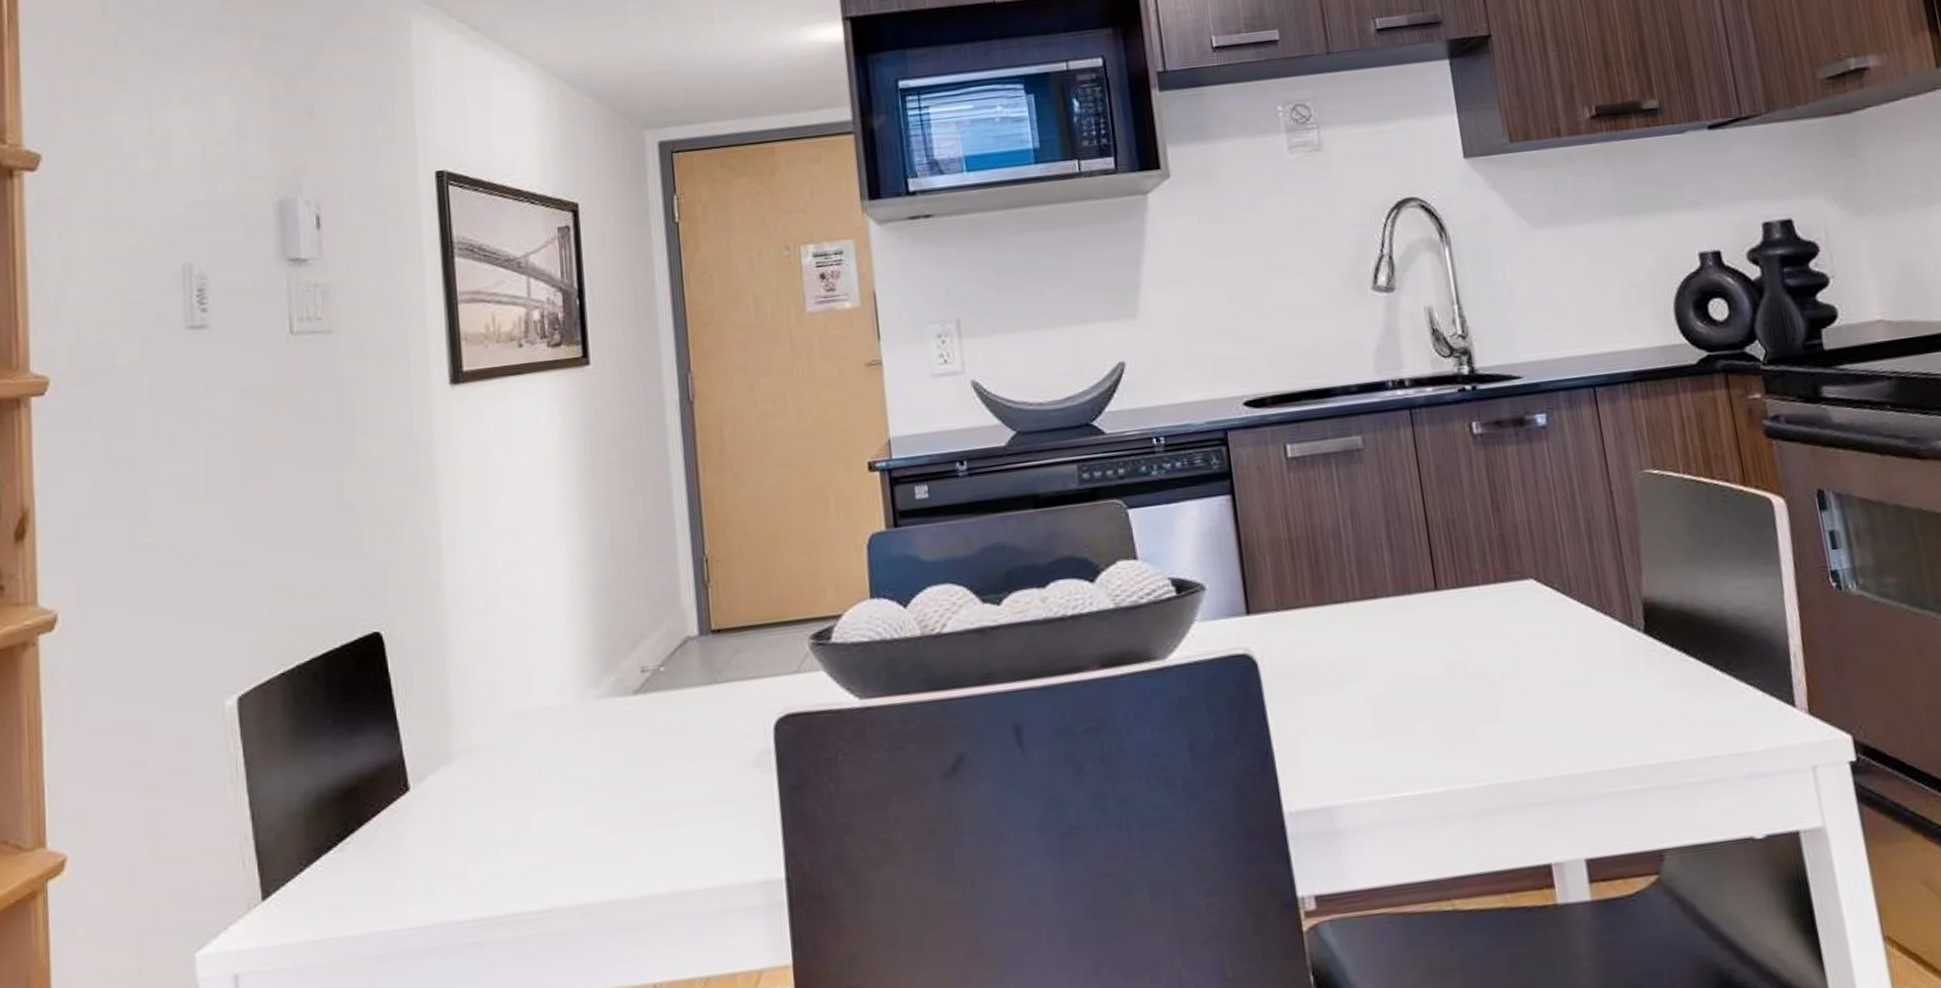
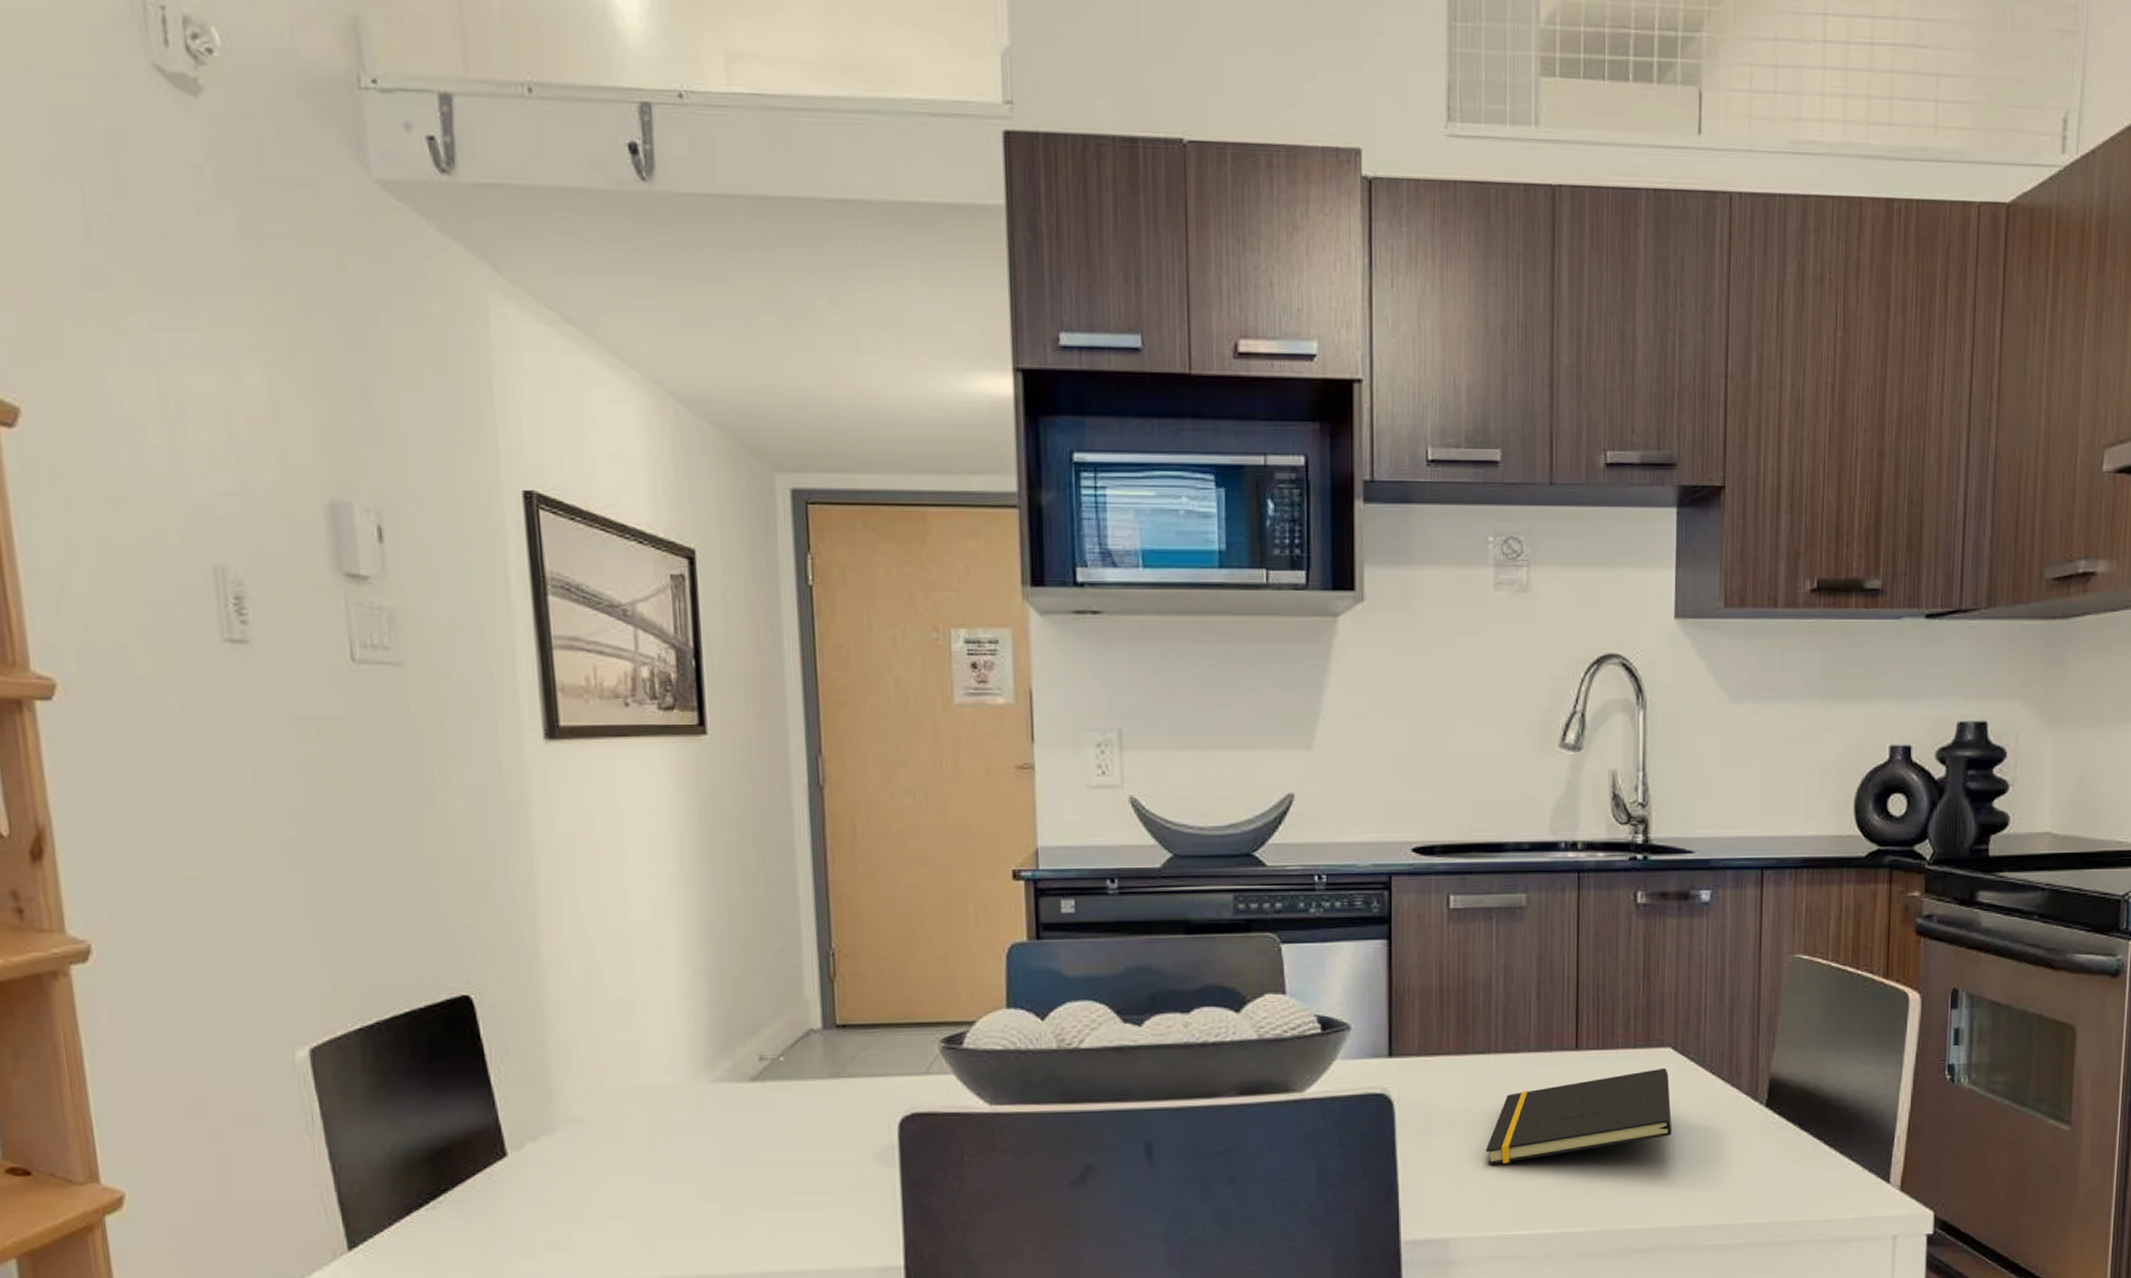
notepad: none [1358,601,1551,722] -> present [1485,1067,1672,1165]

